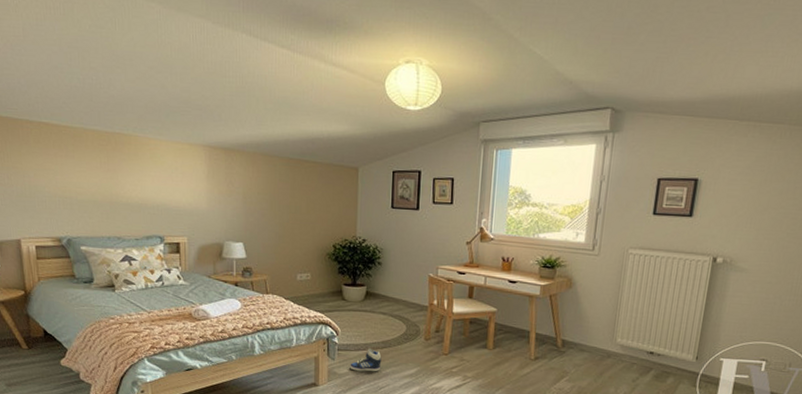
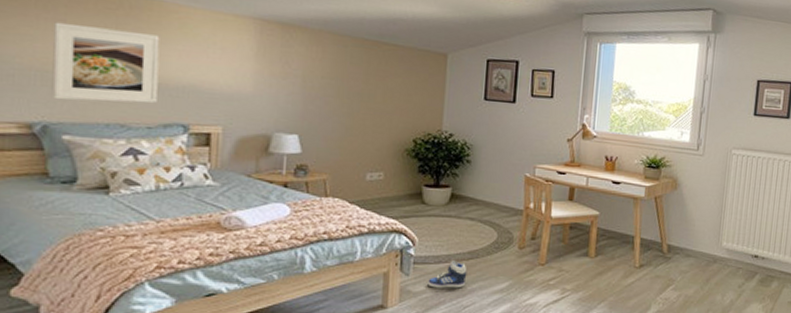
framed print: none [67,158,140,220] -> present [52,21,160,104]

